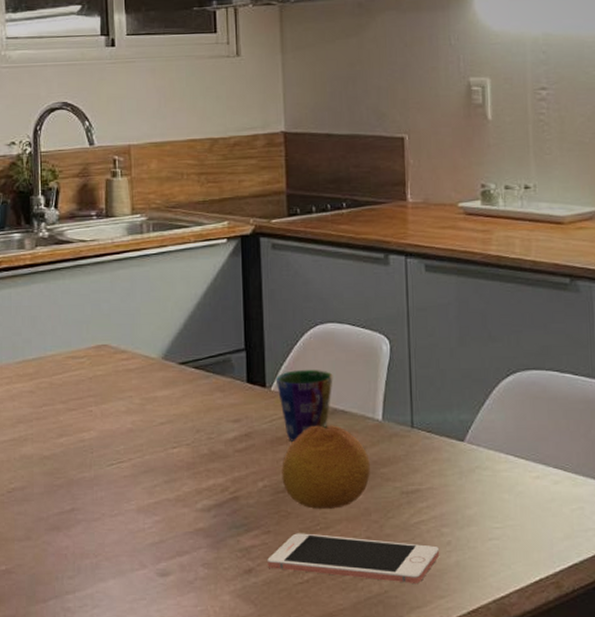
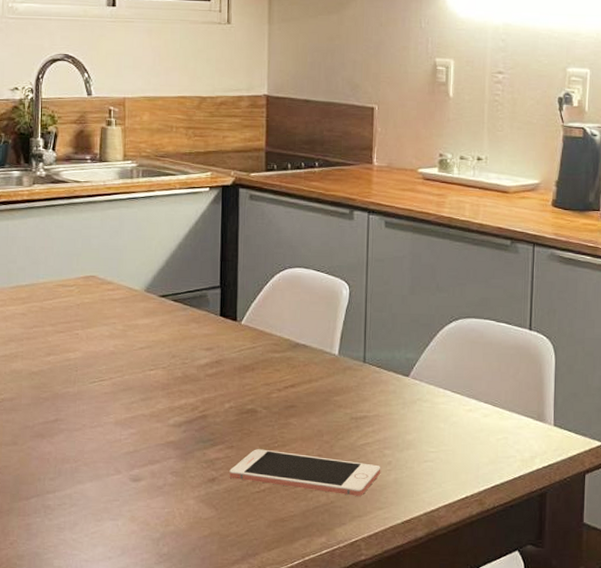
cup: present [275,369,333,442] -> none [246,307,297,370]
fruit: present [282,424,370,509] -> none [246,356,325,429]

